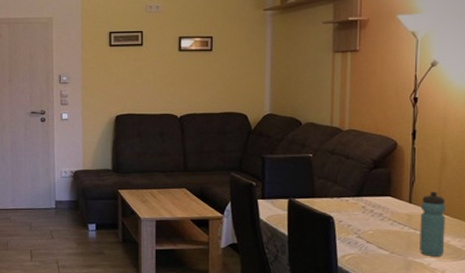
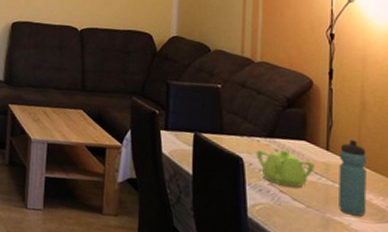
teapot: none [345,205,398,238] -> present [256,149,315,188]

